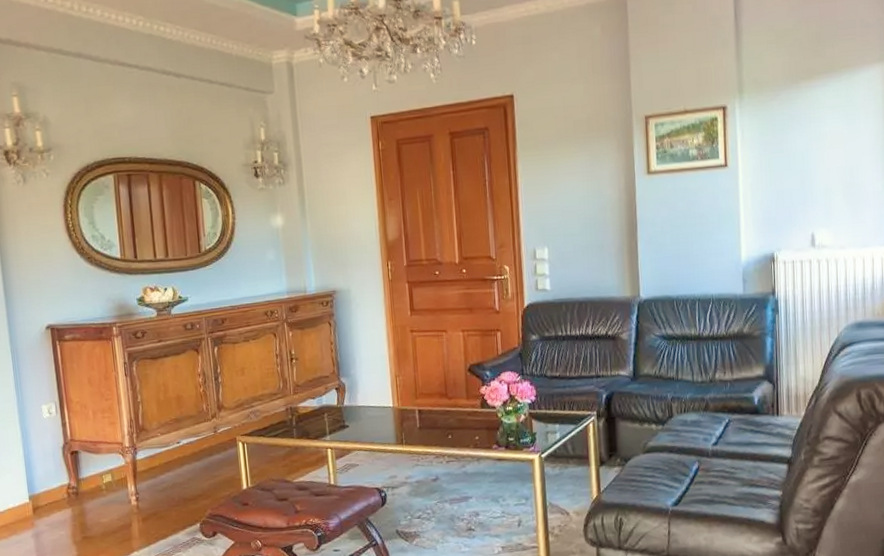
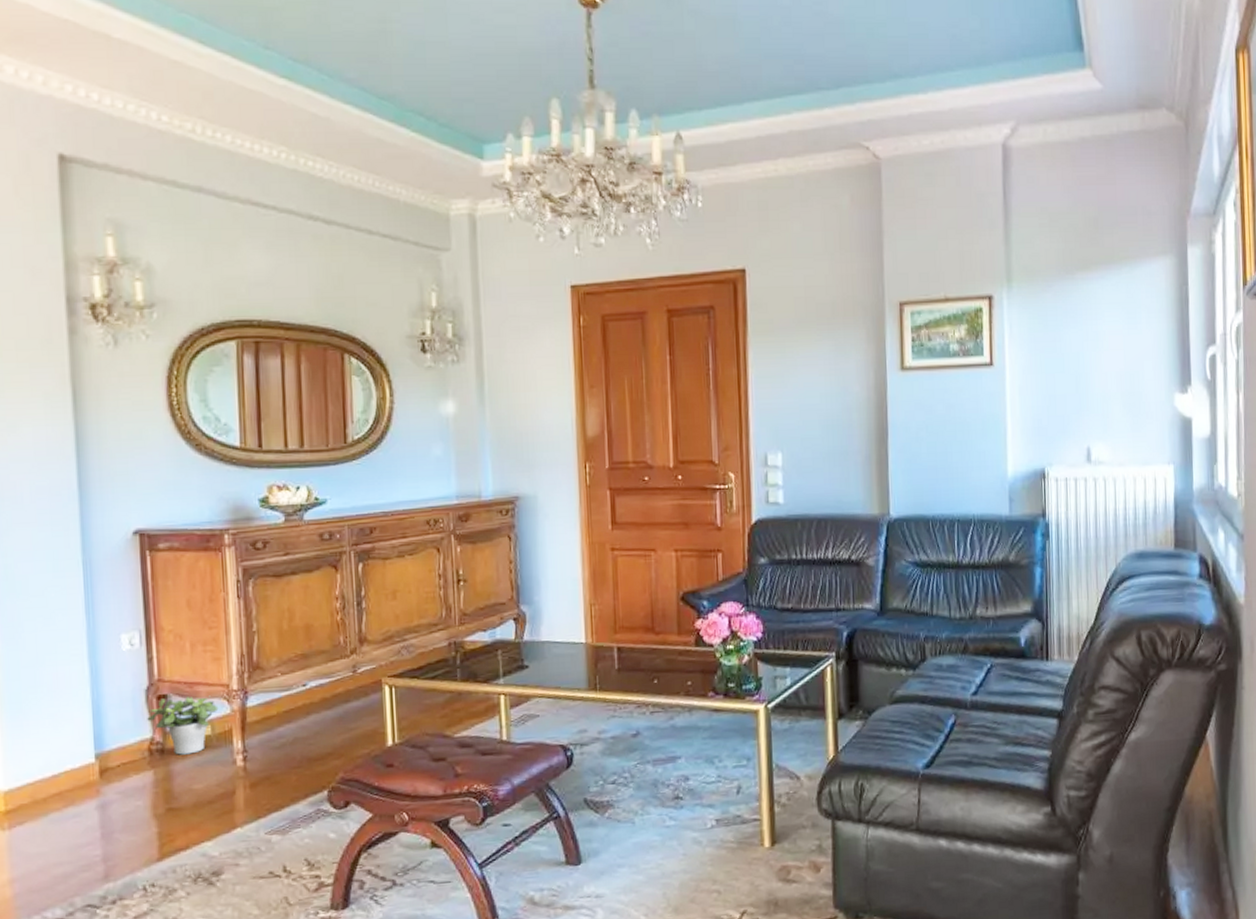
potted plant: none [64,451,116,497] -> present [147,695,219,755]

